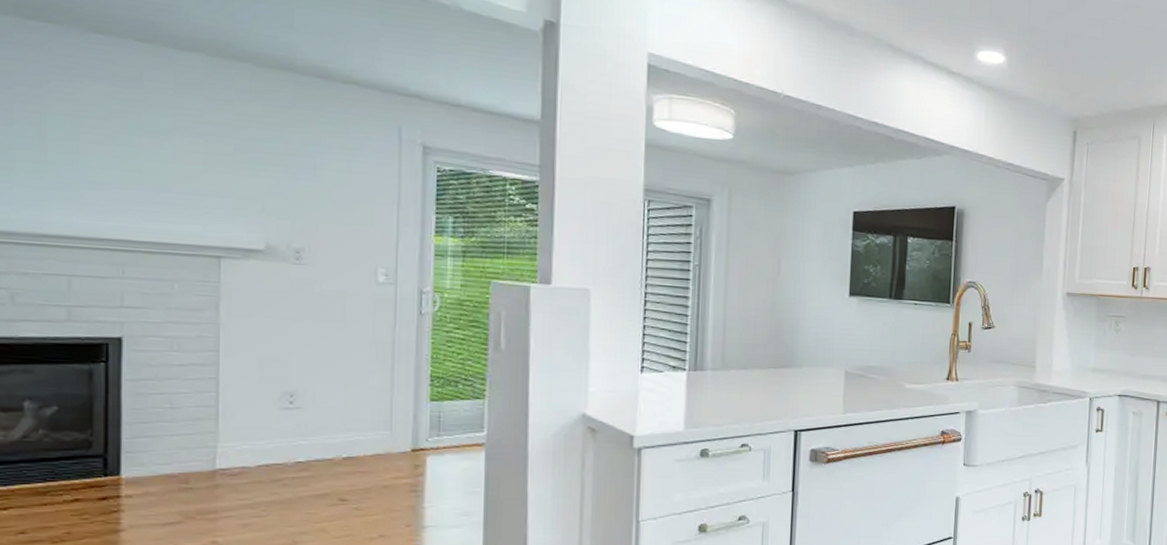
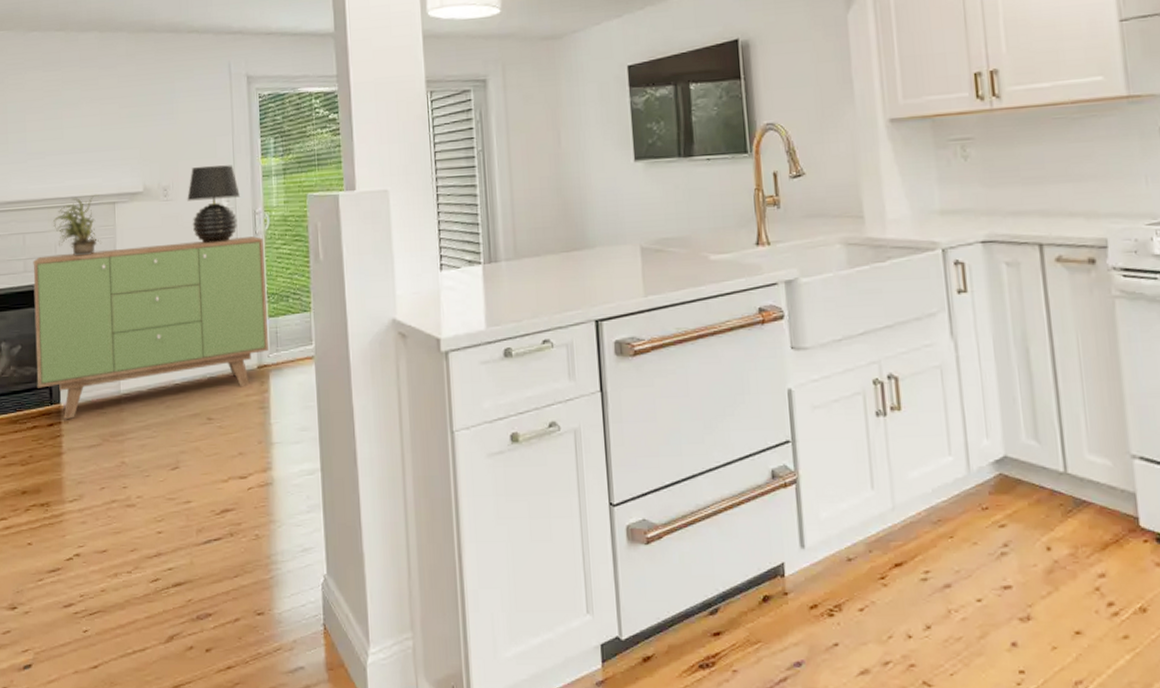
sideboard: none [82,305,430,493] -> present [33,236,268,419]
potted plant: none [120,243,198,312] -> present [53,195,102,256]
table lamp: none [329,232,403,319] -> present [187,165,240,244]

